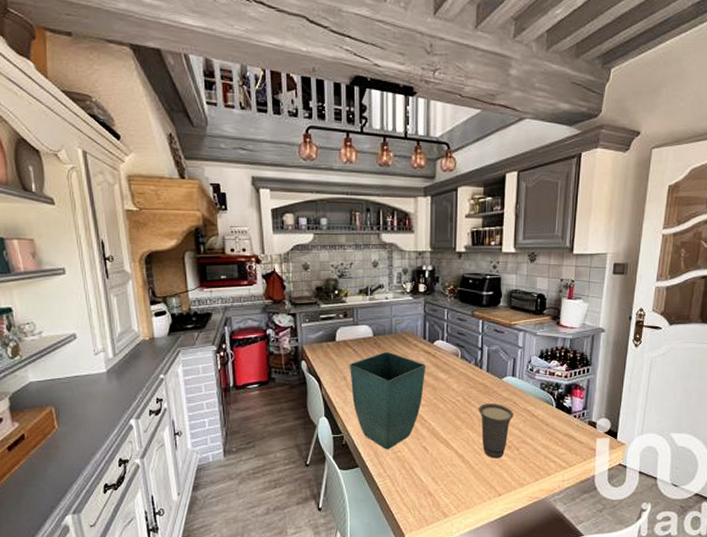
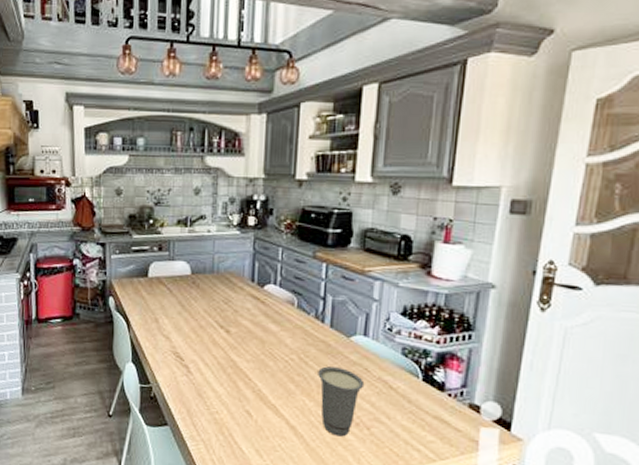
flower pot: present [350,351,425,450] -> none [162,293,253,410]

